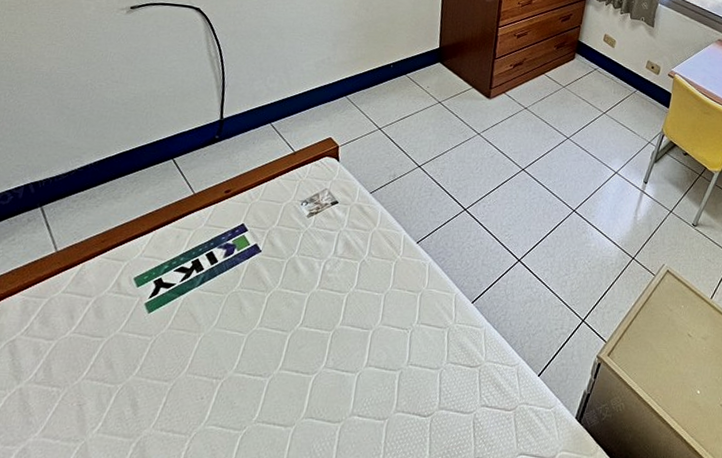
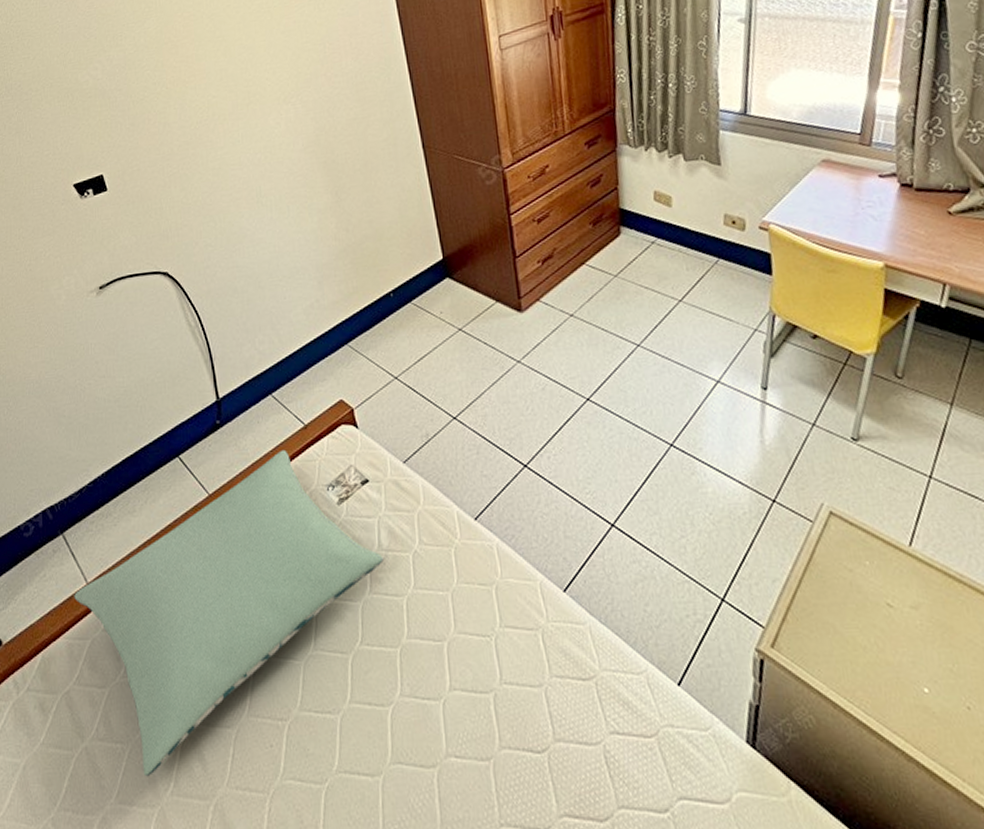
pillow: none [40,168,336,417] -> present [74,449,384,777]

